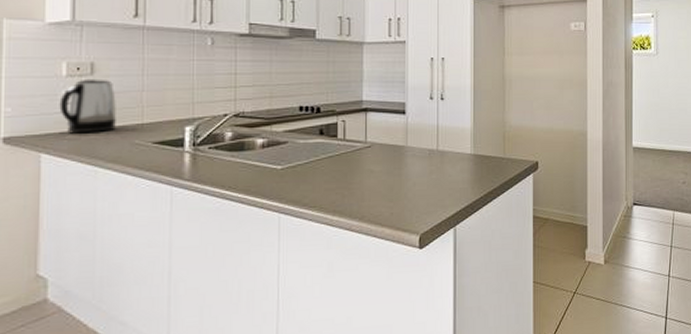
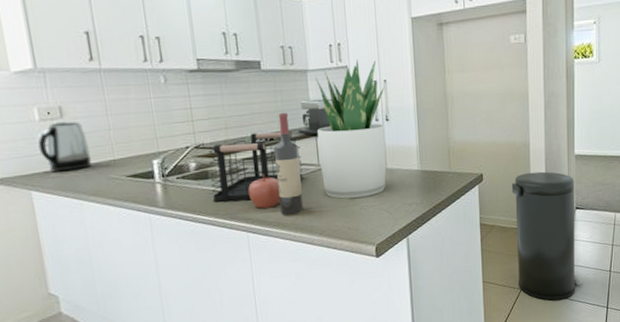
dish rack: none [247,103,348,179] -> present [209,130,303,203]
fruit: none [285,148,320,188] -> present [247,173,280,209]
wine bottle: none [318,84,347,197] -> present [274,112,304,217]
coffee maker: none [348,72,387,110] -> present [298,98,333,135]
planter: none [367,34,441,182] -> present [316,58,387,200]
pedal bin: none [567,162,641,308] -> present [511,171,584,301]

